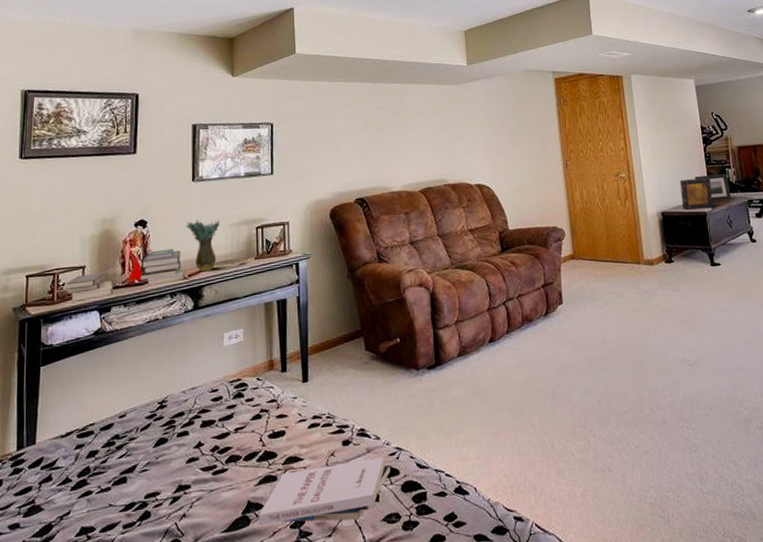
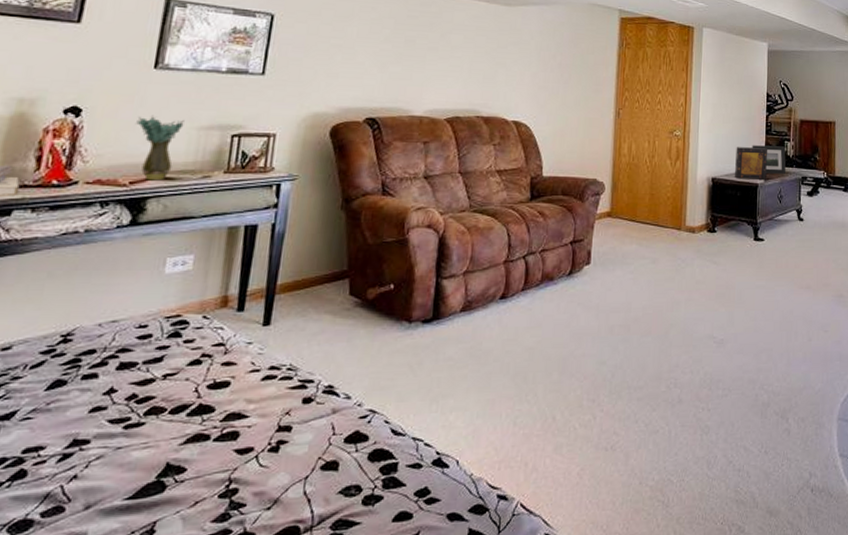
books: present [141,248,185,286] -> none [61,146,126,190]
books: present [259,456,390,525] -> none [177,419,358,493]

